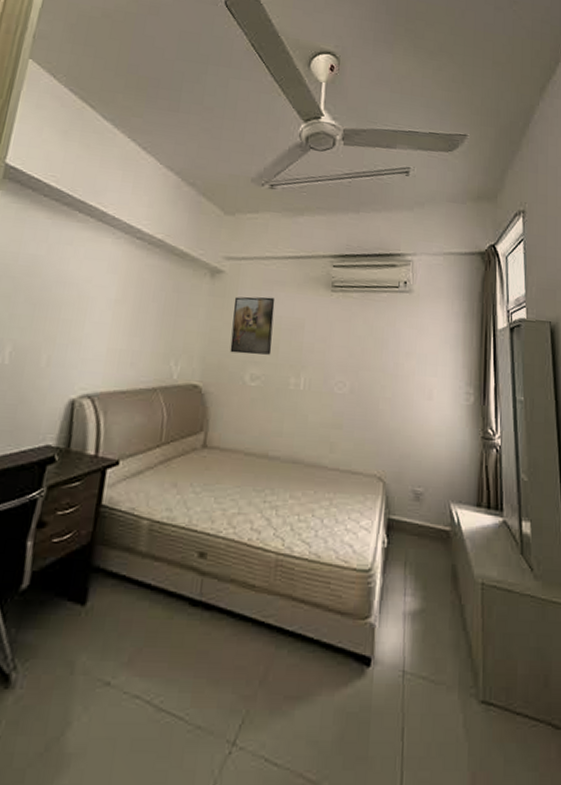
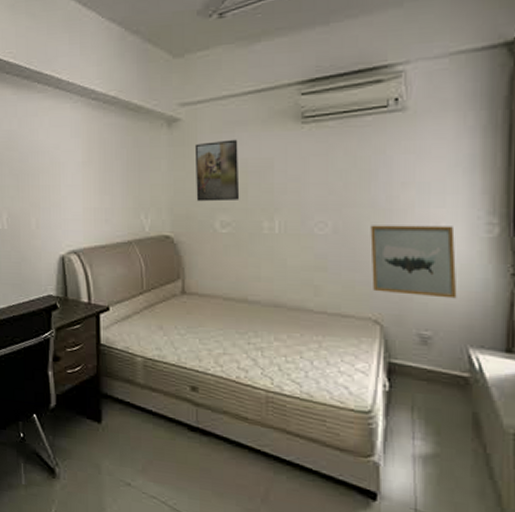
wall art: none [379,388,444,458] -> present [370,225,457,299]

